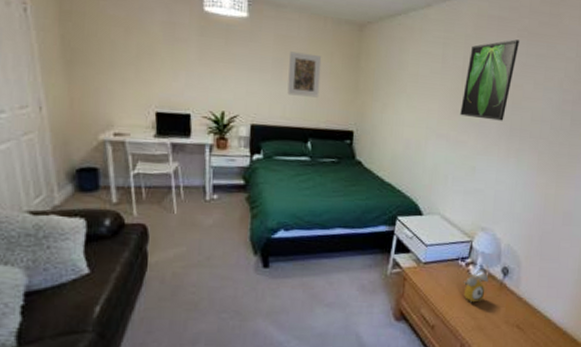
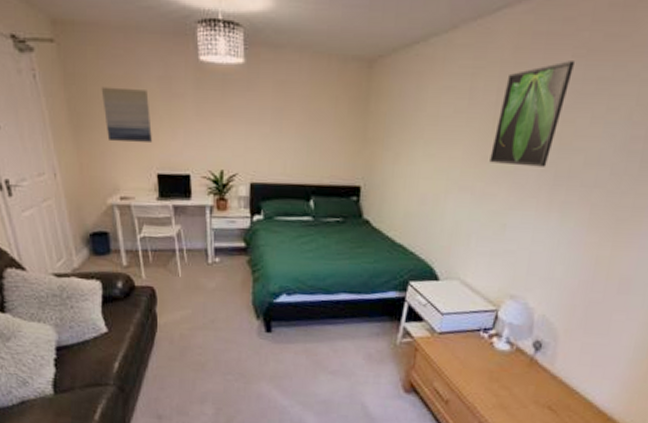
wall art: none [100,26,152,82] -> present [101,87,152,142]
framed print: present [287,51,322,98] -> none [288,99,326,150]
alarm clock: present [463,268,489,303] -> none [484,341,517,379]

